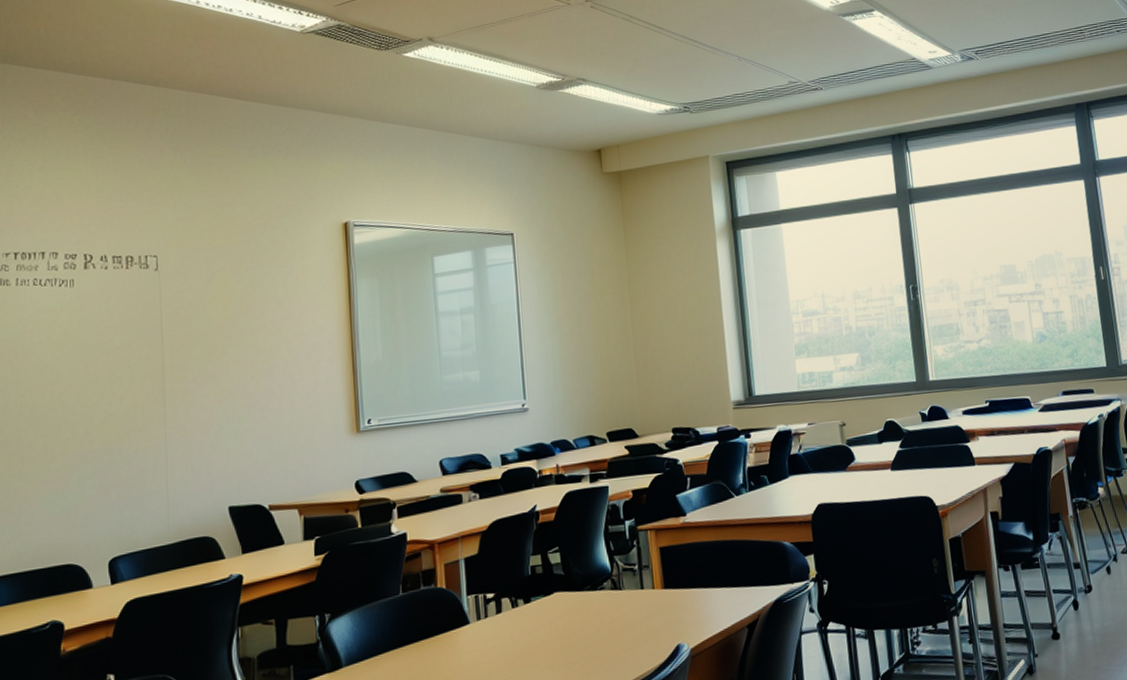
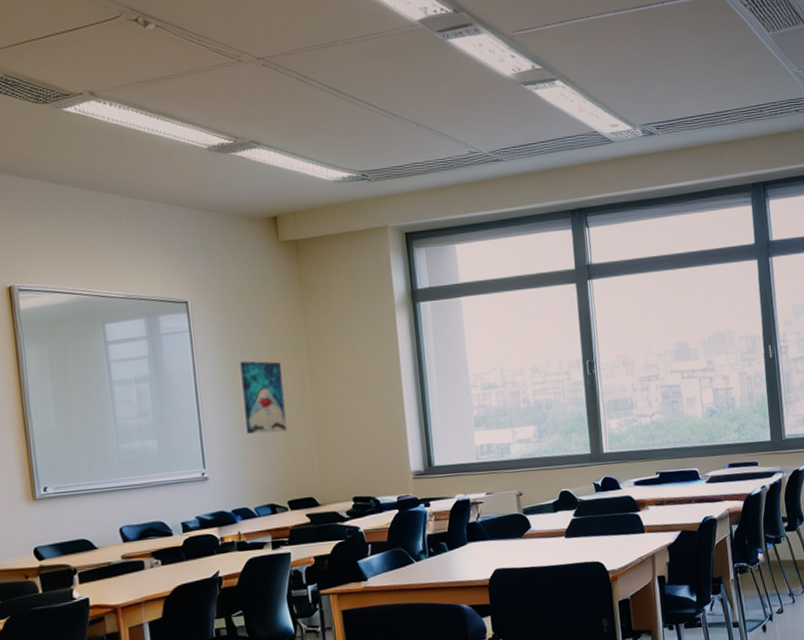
wall art: none [562,290,608,364] -> present [240,361,287,434]

